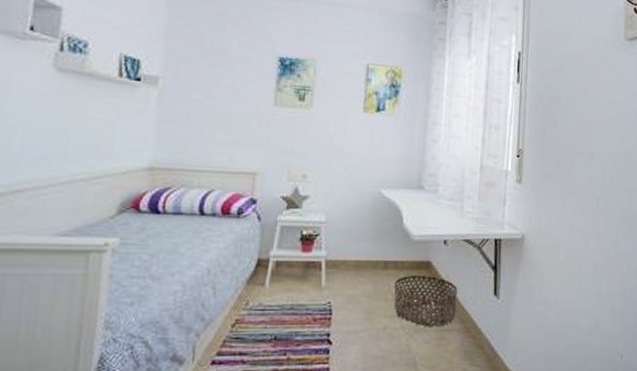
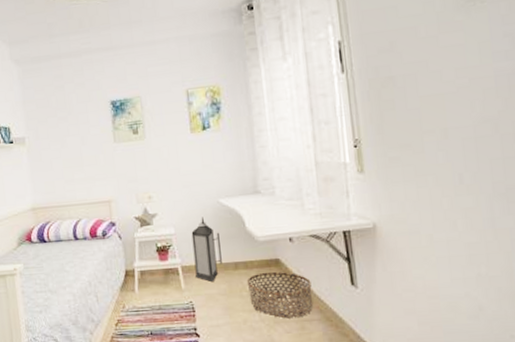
lantern: none [338,206,374,280] -> present [191,217,222,282]

